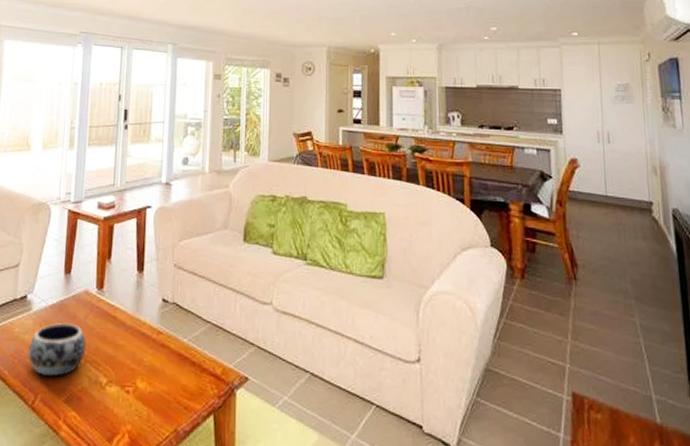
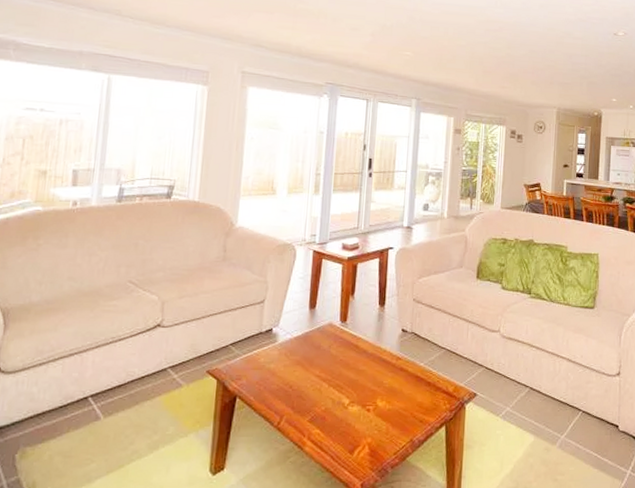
decorative bowl: present [28,323,87,376] -> none [273,353,330,400]

